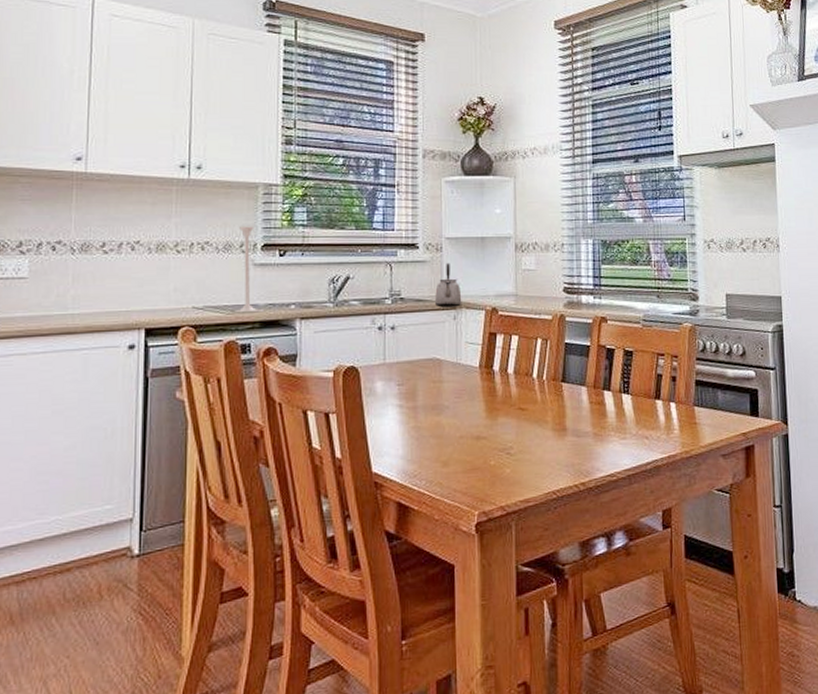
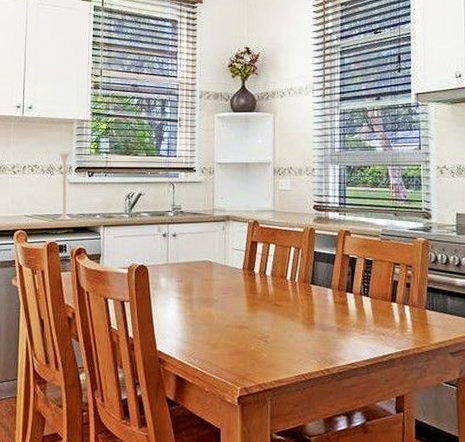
kettle: present [434,263,462,308] -> none [207,184,230,220]

